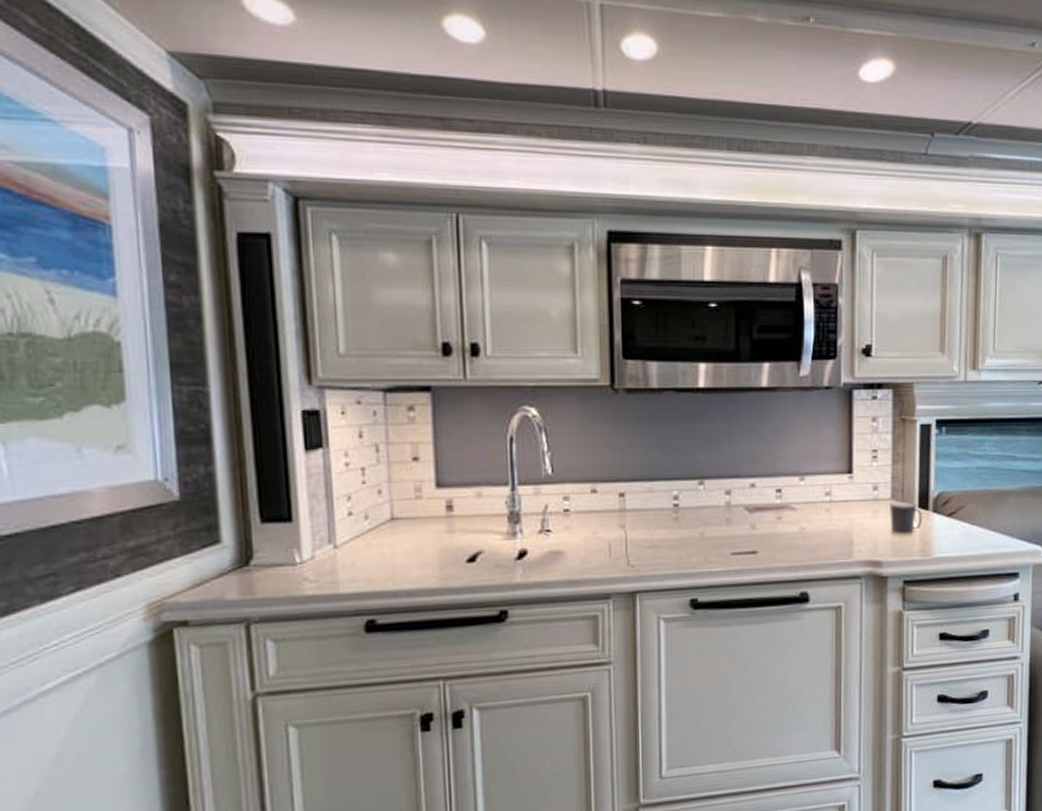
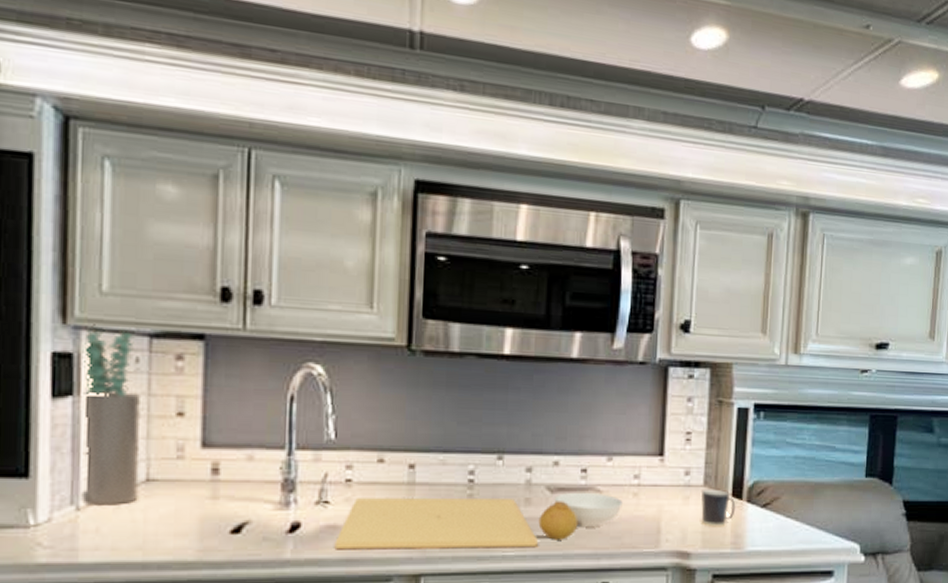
vase: none [327,383,386,545] -> present [81,324,142,507]
cutting board: none [558,520,740,572] -> present [334,498,538,549]
fruit: none [739,519,776,556] -> present [538,501,578,540]
bowl: none [753,510,816,542] -> present [554,492,623,526]

